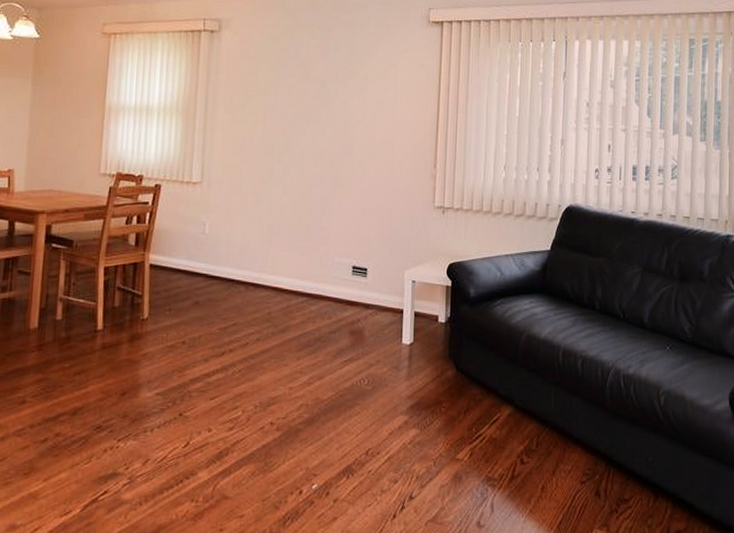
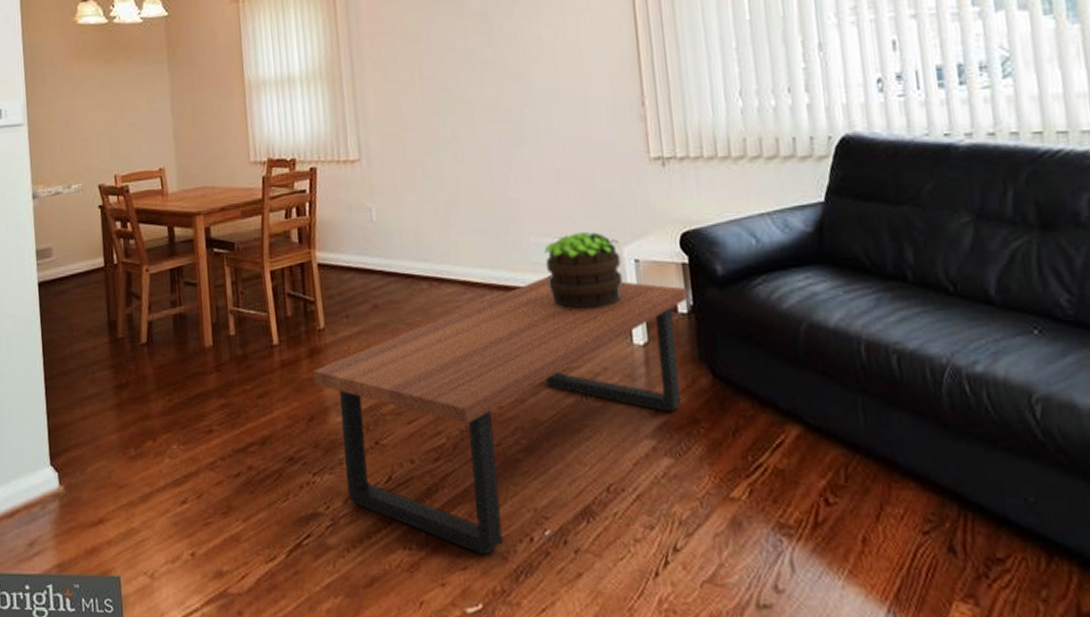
coffee table: none [130,288,447,505] -> present [312,275,688,555]
potted plant: none [343,257,403,317] -> present [544,232,624,312]

